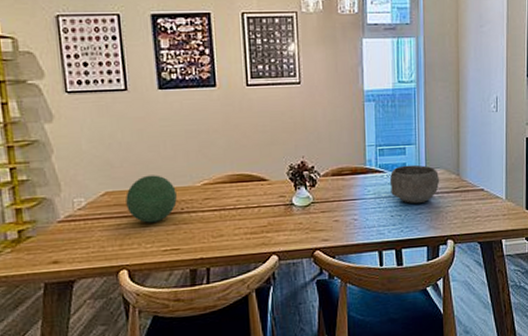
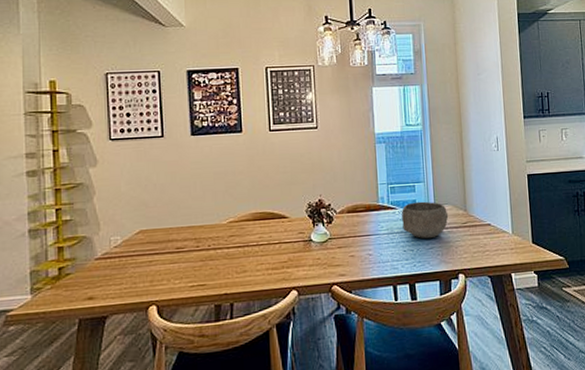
decorative orb: present [126,175,177,223] -> none [158,214,204,260]

